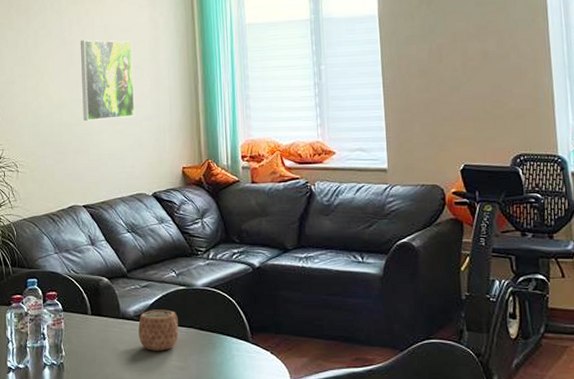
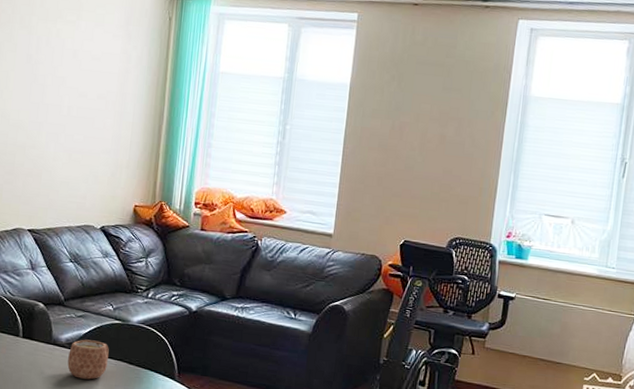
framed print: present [81,40,135,121] -> none [39,61,101,148]

